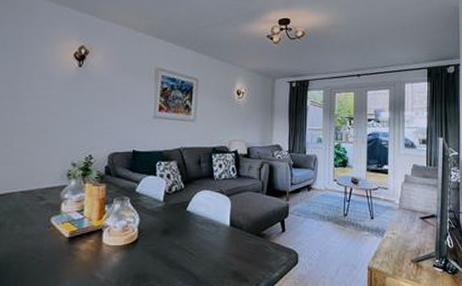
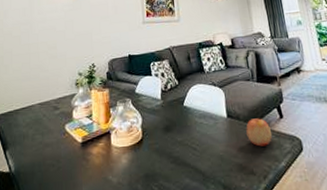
apple: none [247,230,271,257] -> present [246,118,272,147]

